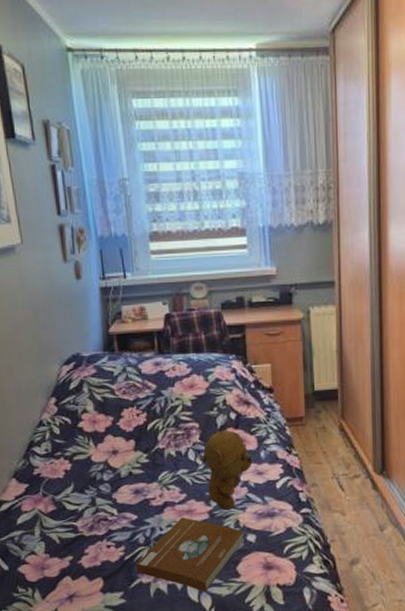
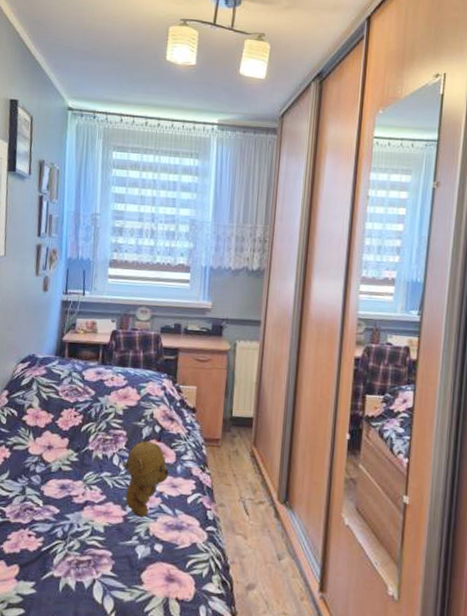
book: present [137,517,245,592] -> none [51,517,153,595]

